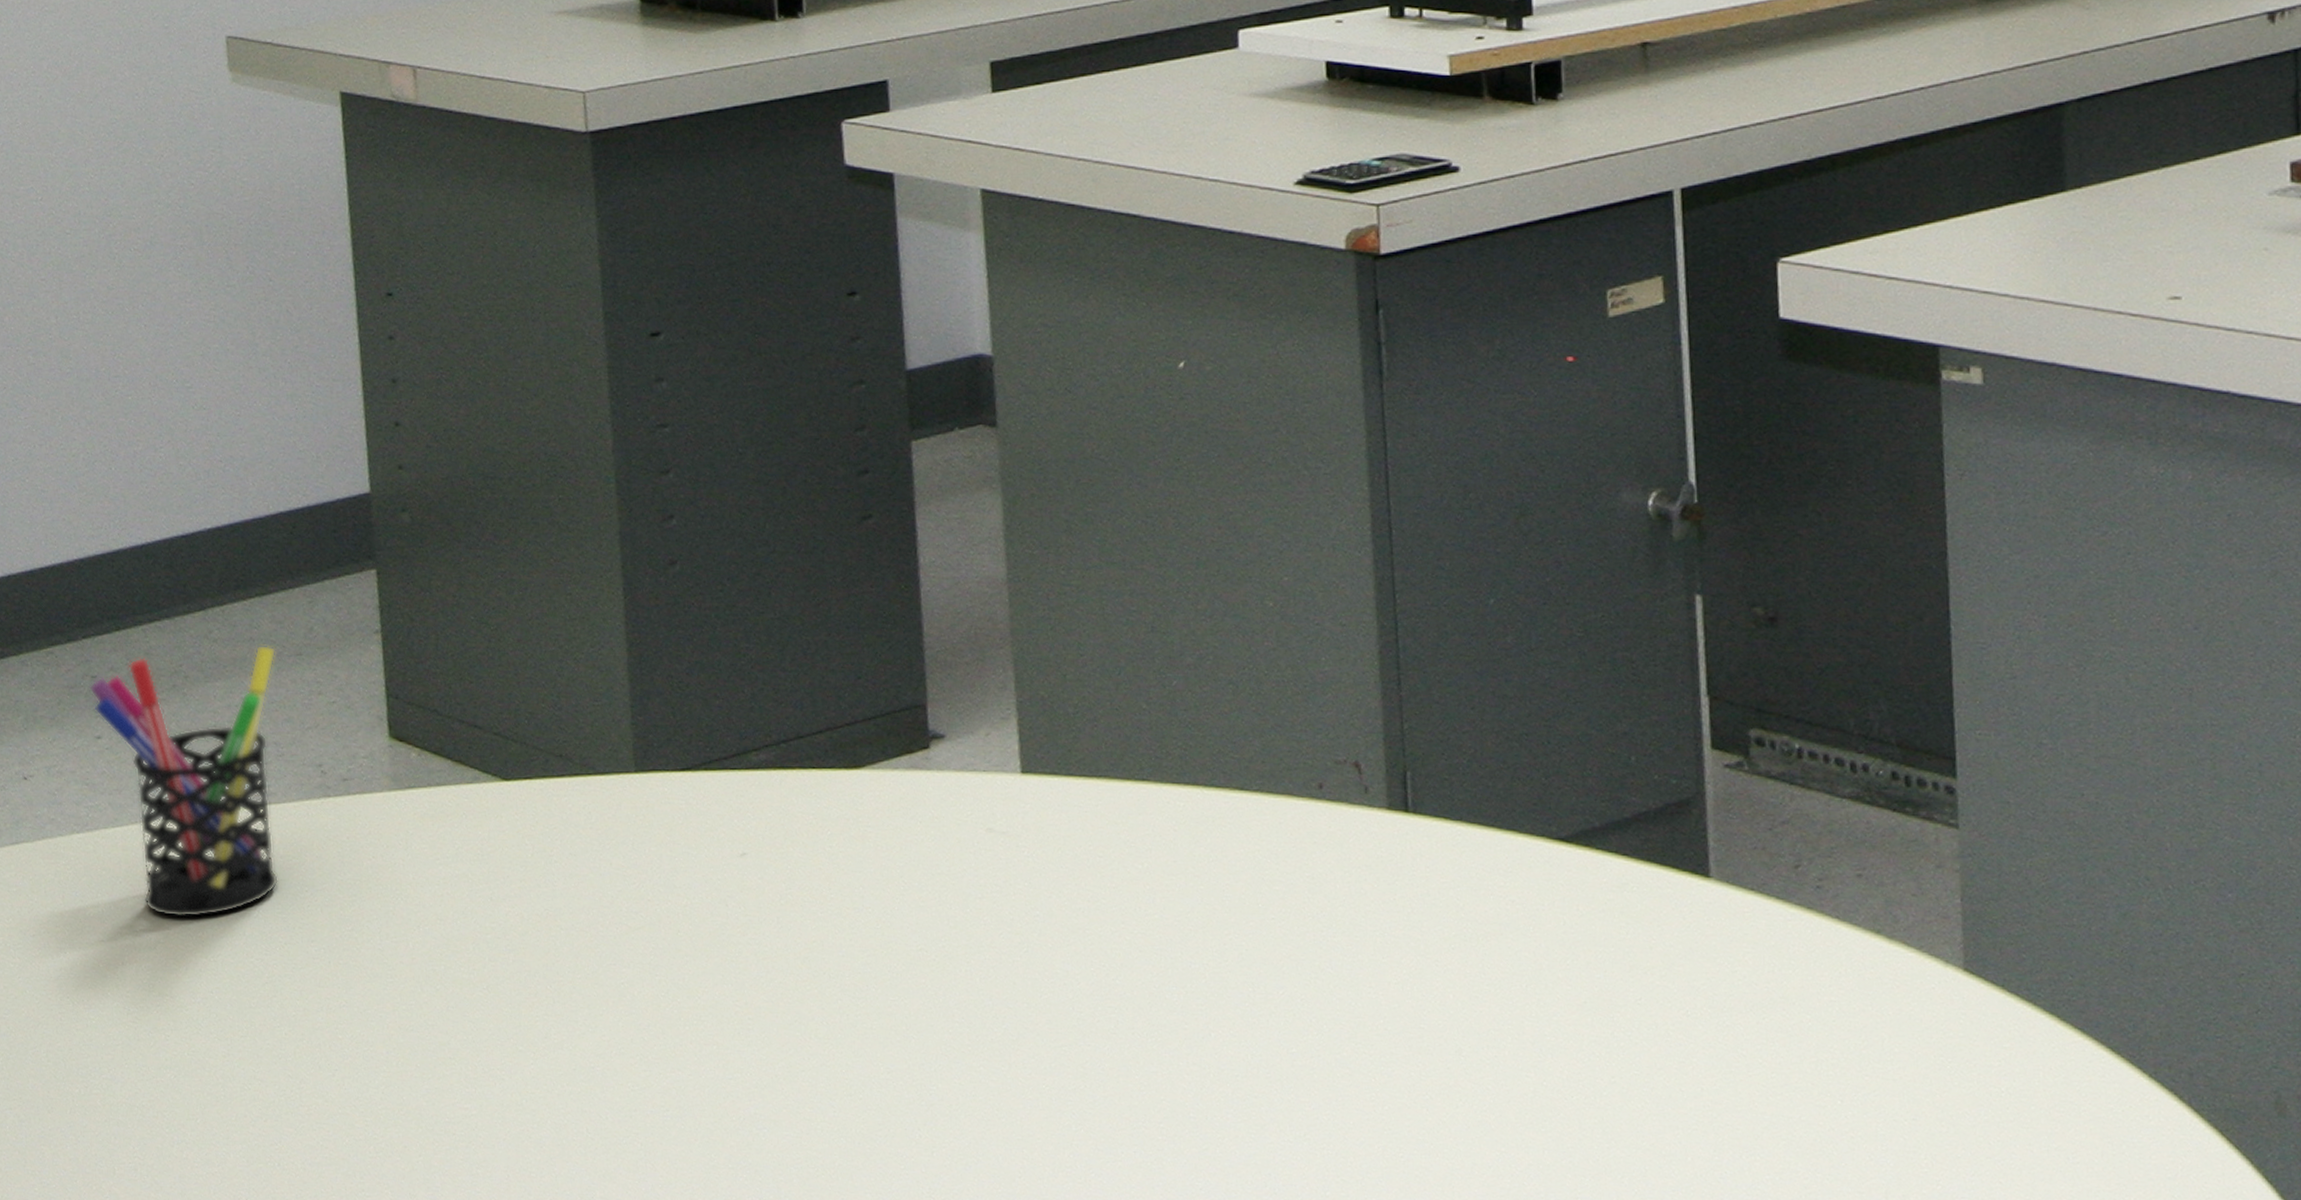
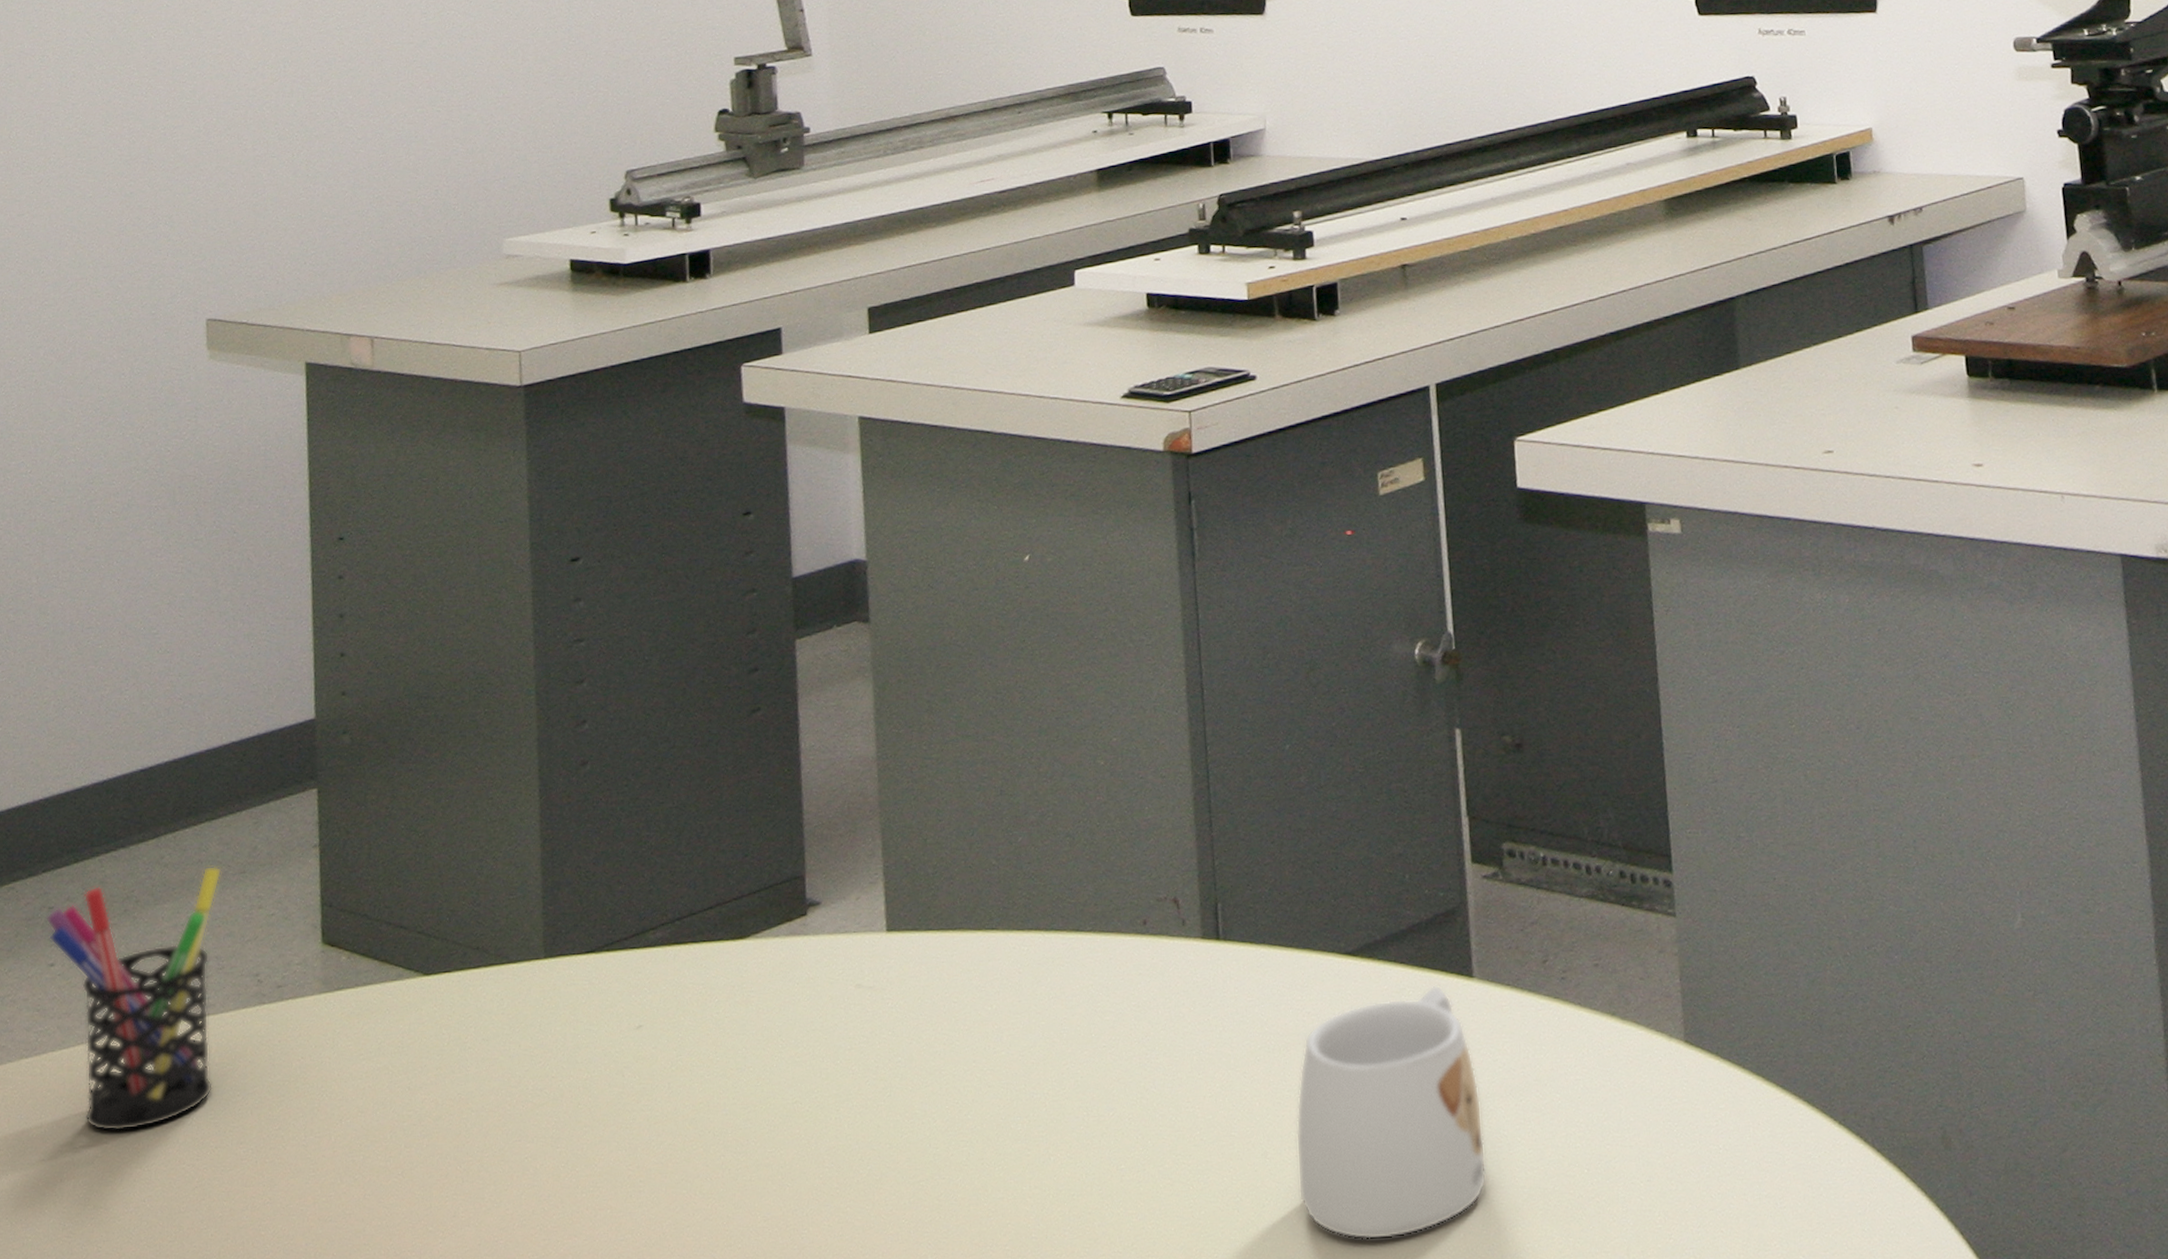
mug: none [1495,882,1721,1156] -> present [1295,985,1487,1240]

